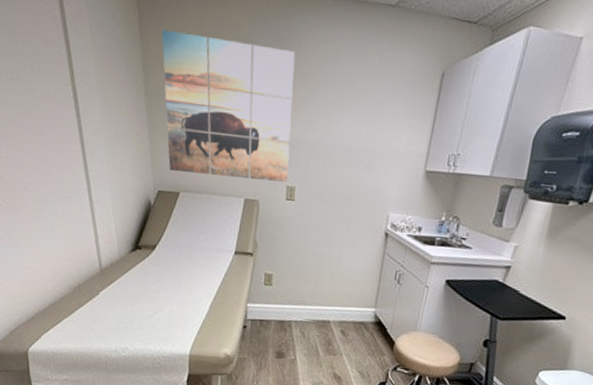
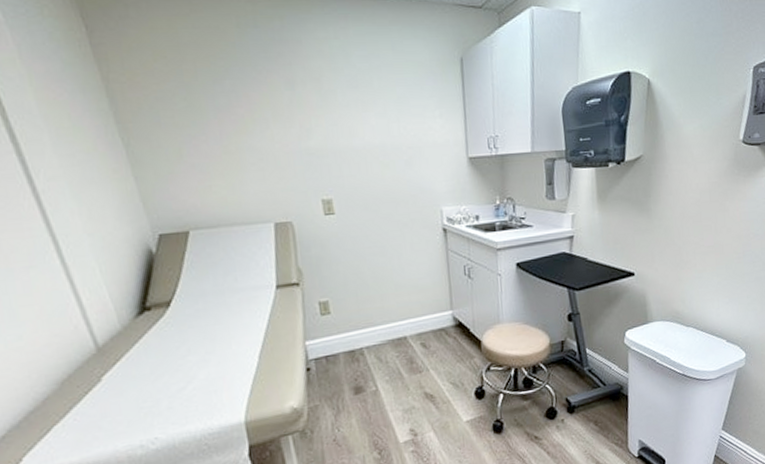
wall art: present [161,29,296,182] -> none [124,45,322,209]

